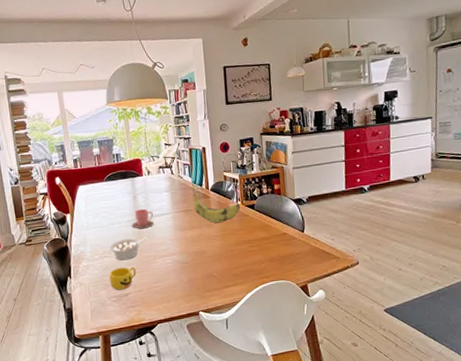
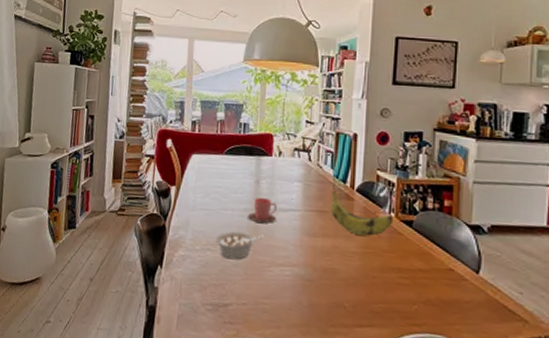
cup: present [109,266,137,290] -> none [207,267,244,297]

